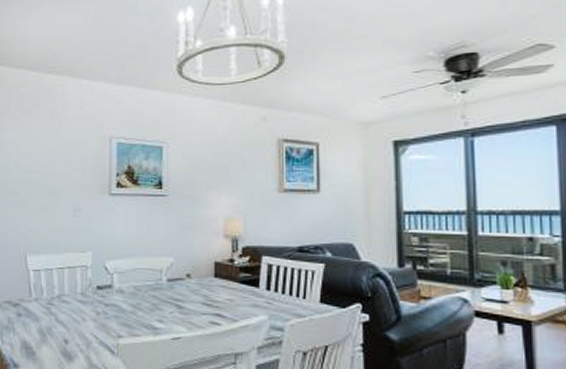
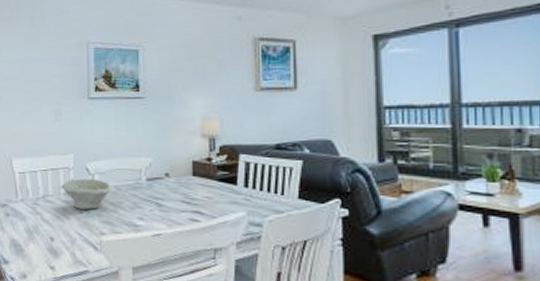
bowl: none [78,277,132,311] -> present [61,178,112,210]

